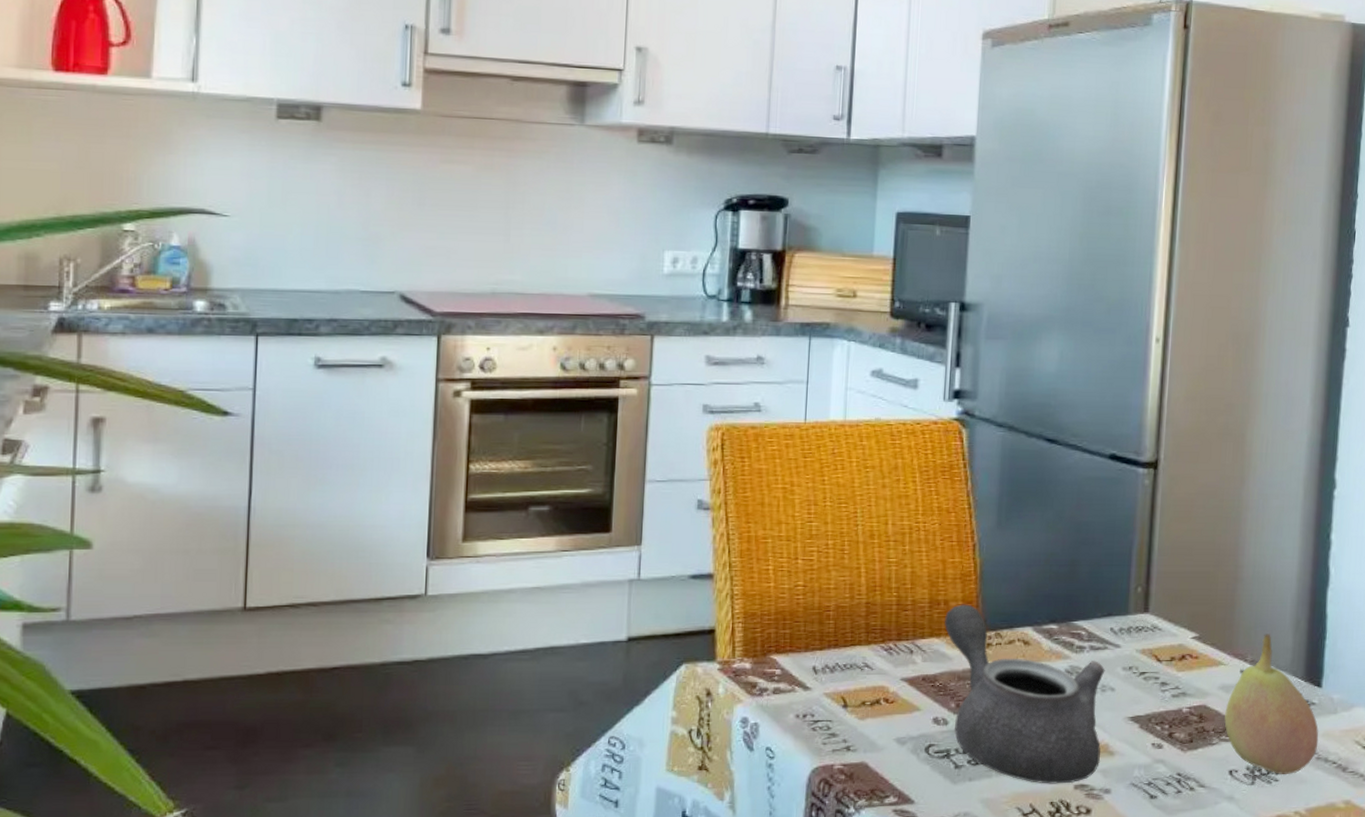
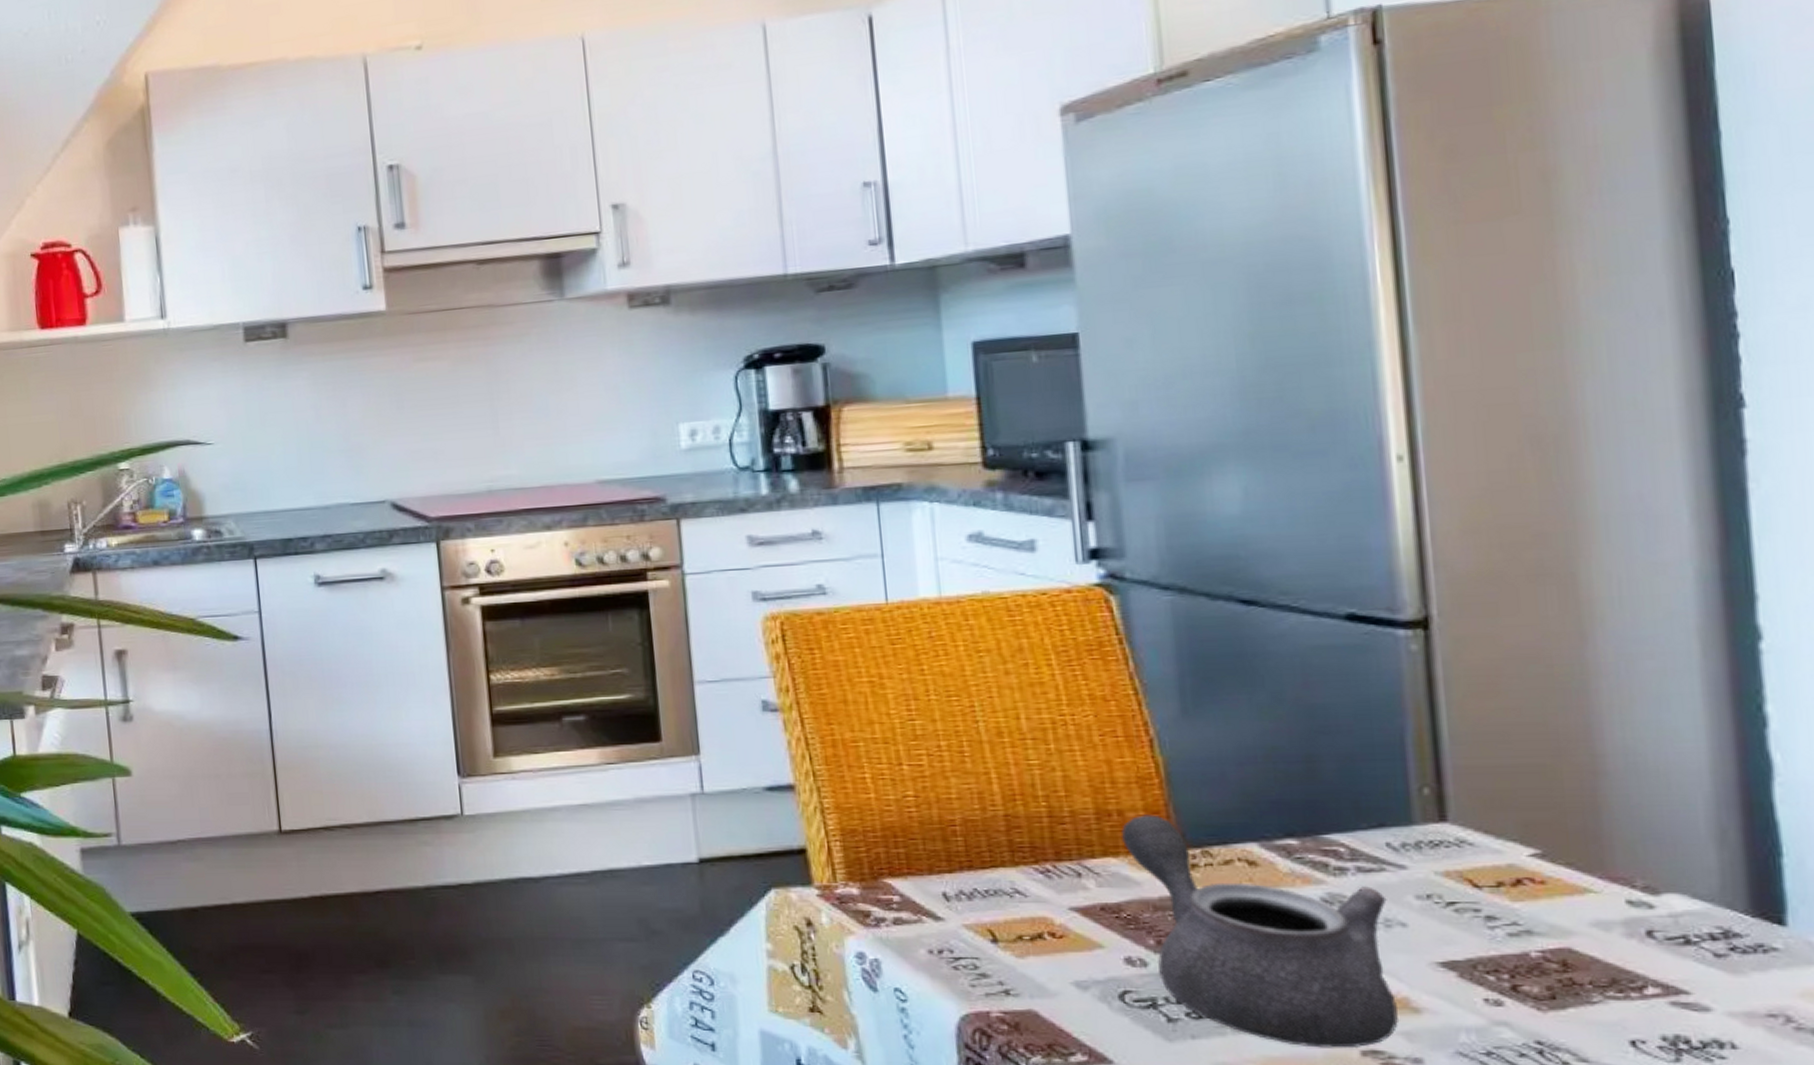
fruit: present [1224,634,1319,775] -> none [1607,849,1795,1051]

